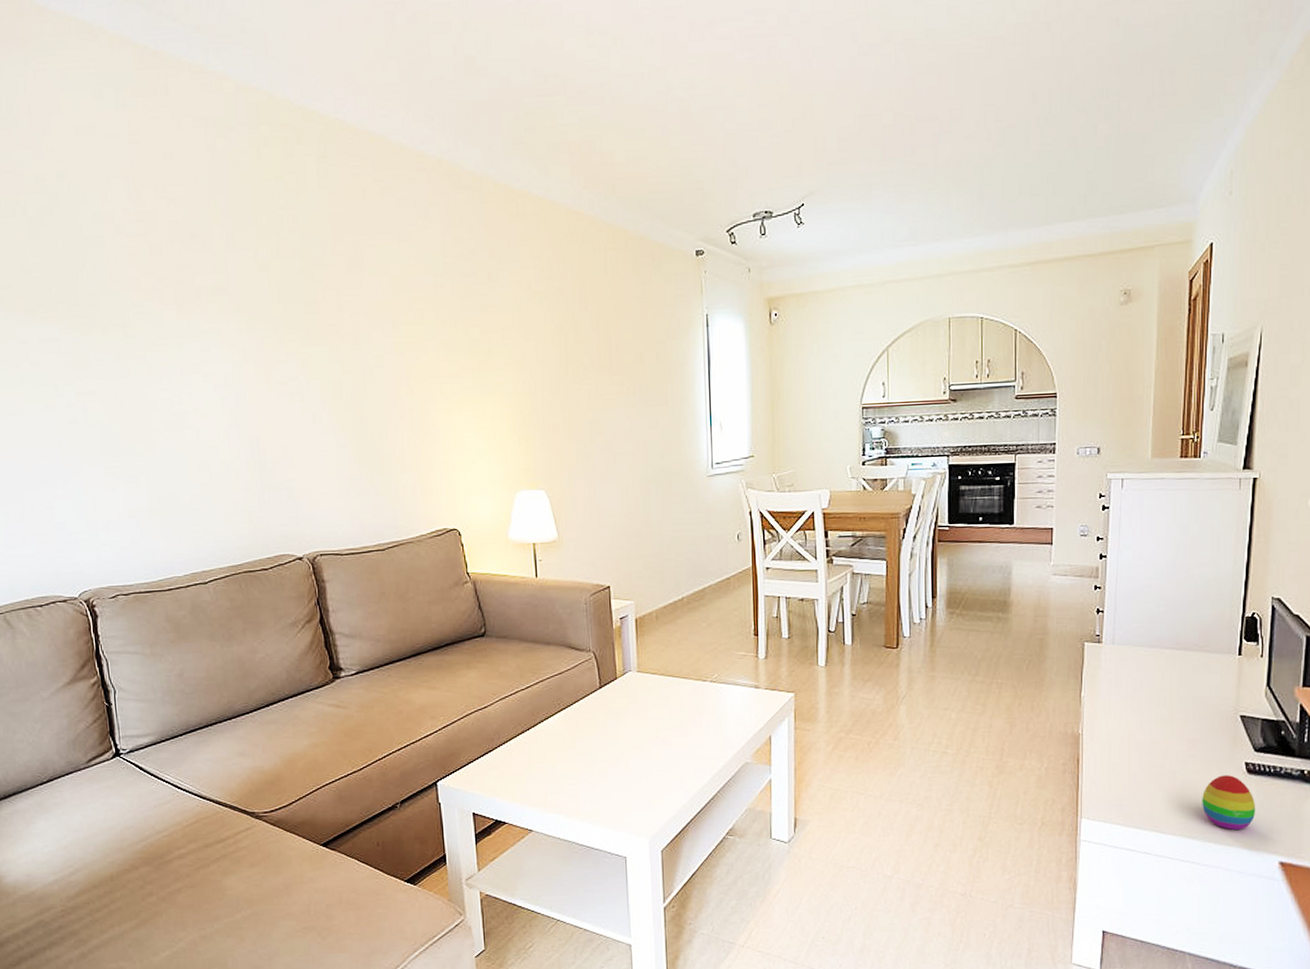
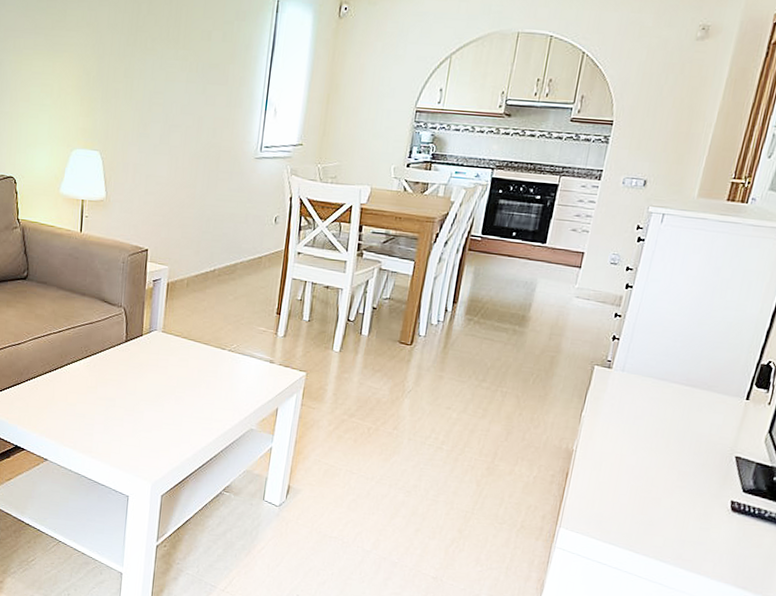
decorative egg: present [1202,775,1256,831] -> none [680,509,733,562]

